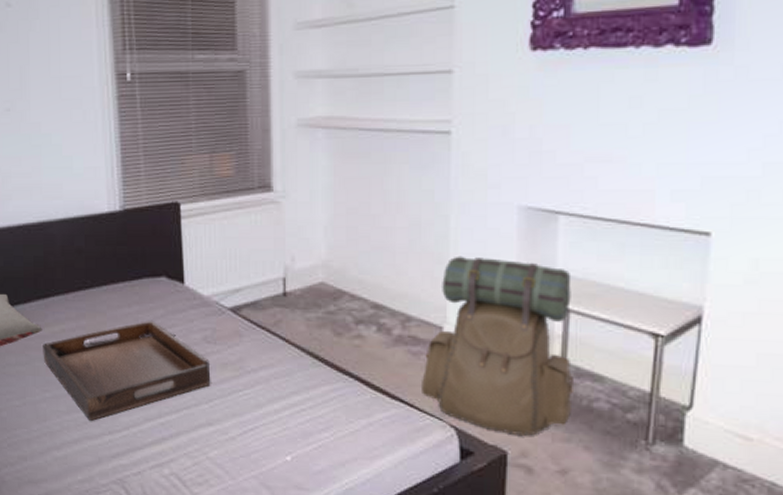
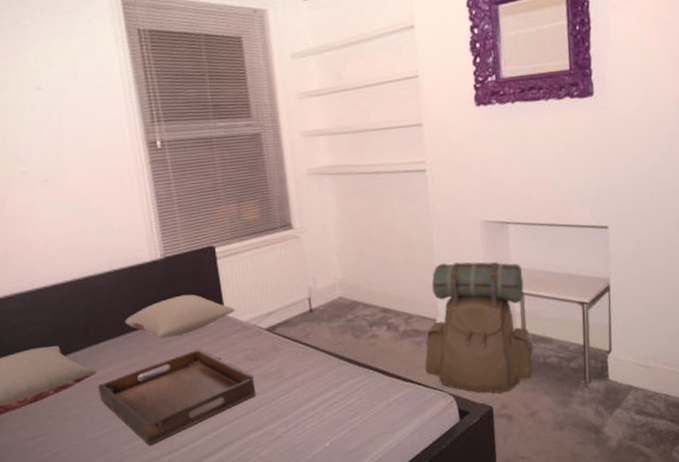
pillow: none [76,255,196,303] -> present [125,294,235,338]

